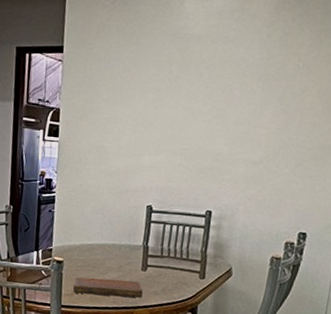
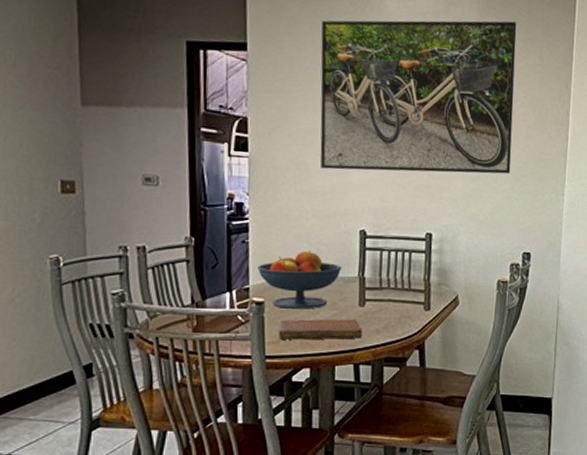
fruit bowl: none [60,221,130,270] -> present [257,250,342,309]
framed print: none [117,14,311,159] -> present [320,20,517,175]

